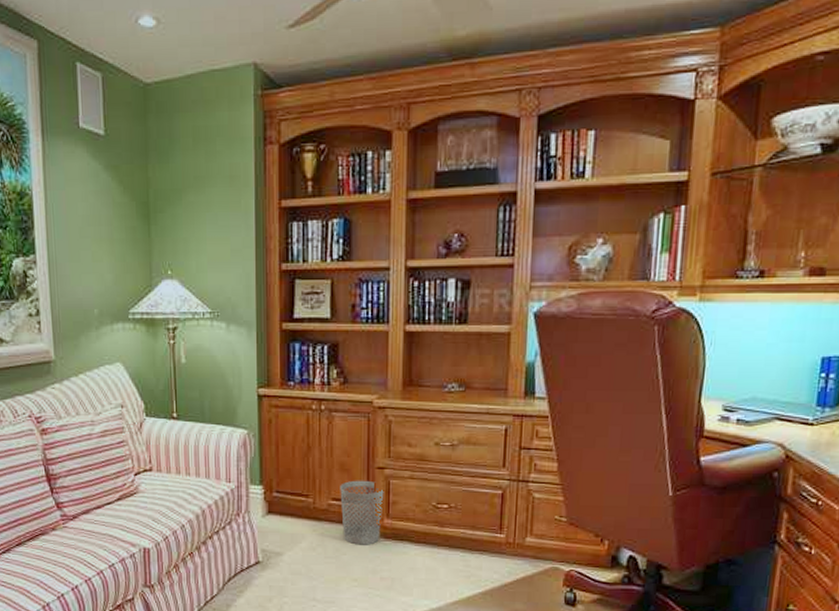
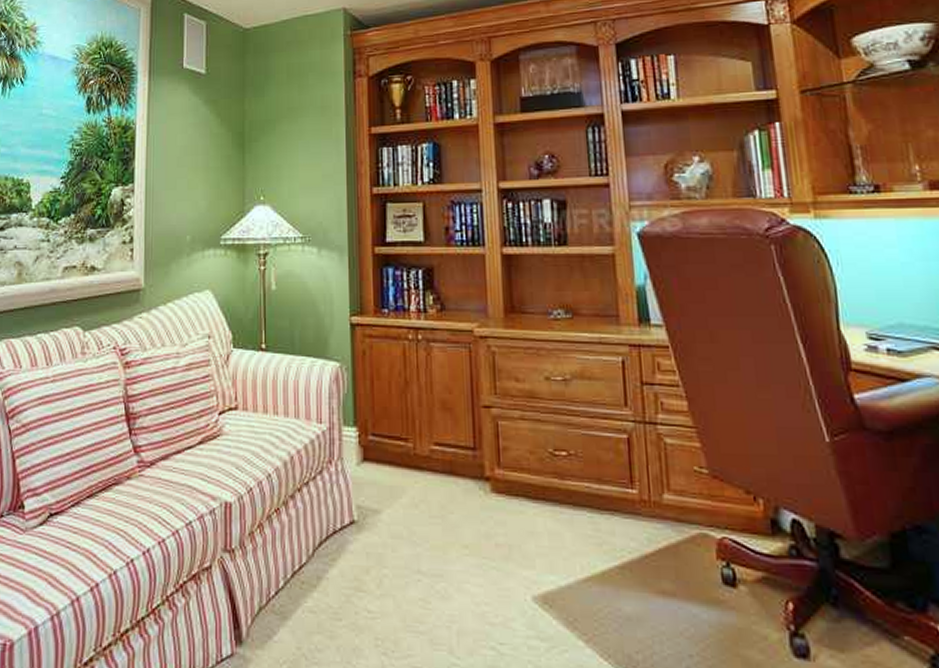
wastebasket: present [340,480,384,545] -> none [442,421,493,502]

